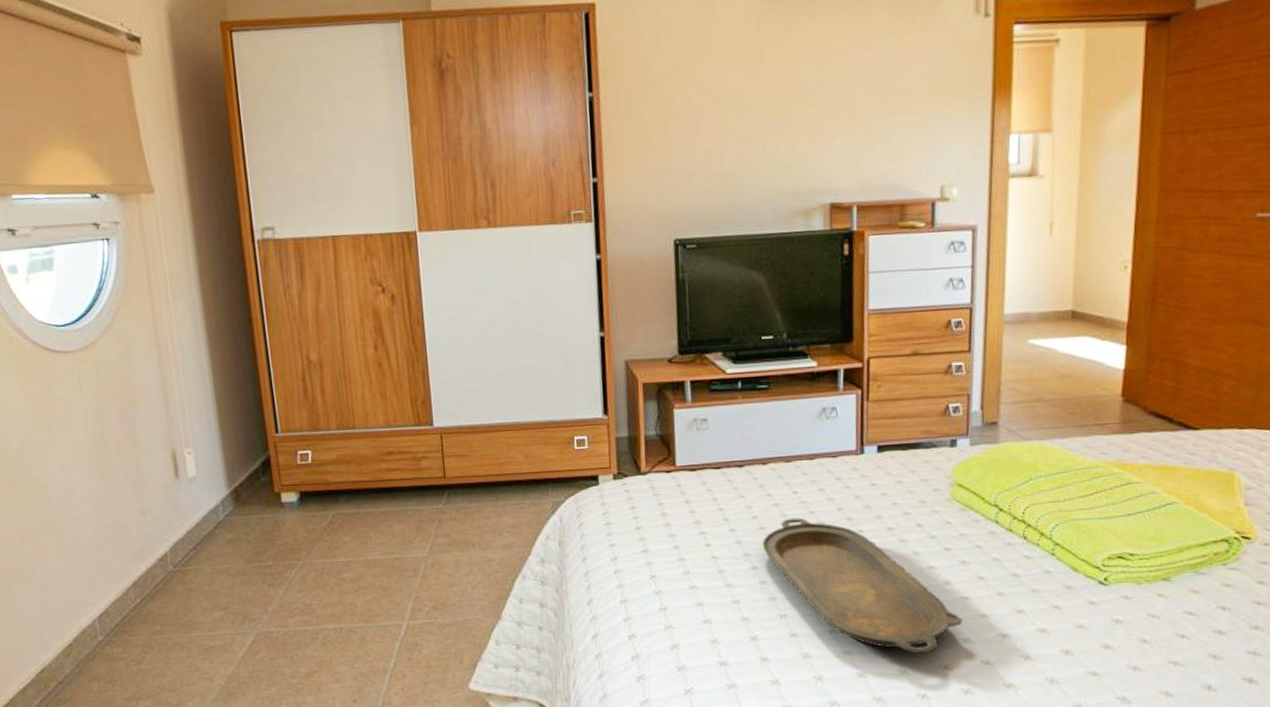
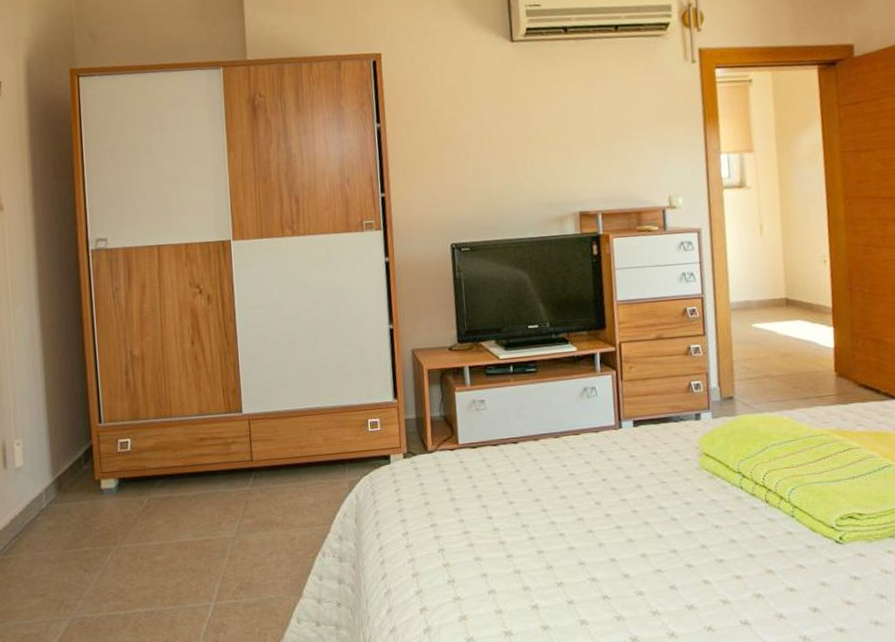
serving tray: present [762,517,963,655] -> none [537,489,721,617]

